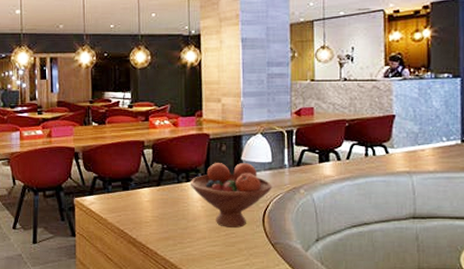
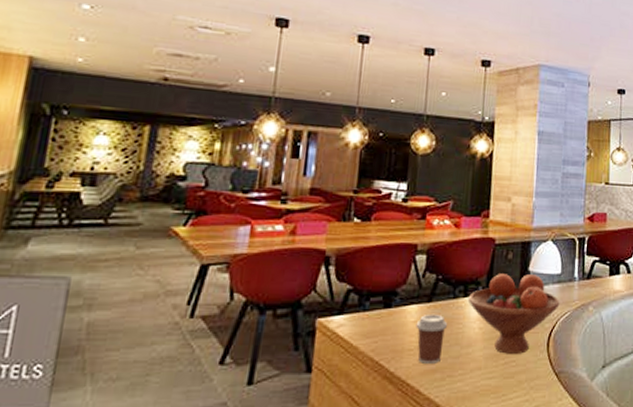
coffee cup: none [149,195,175,233] -> present [416,313,448,363]

